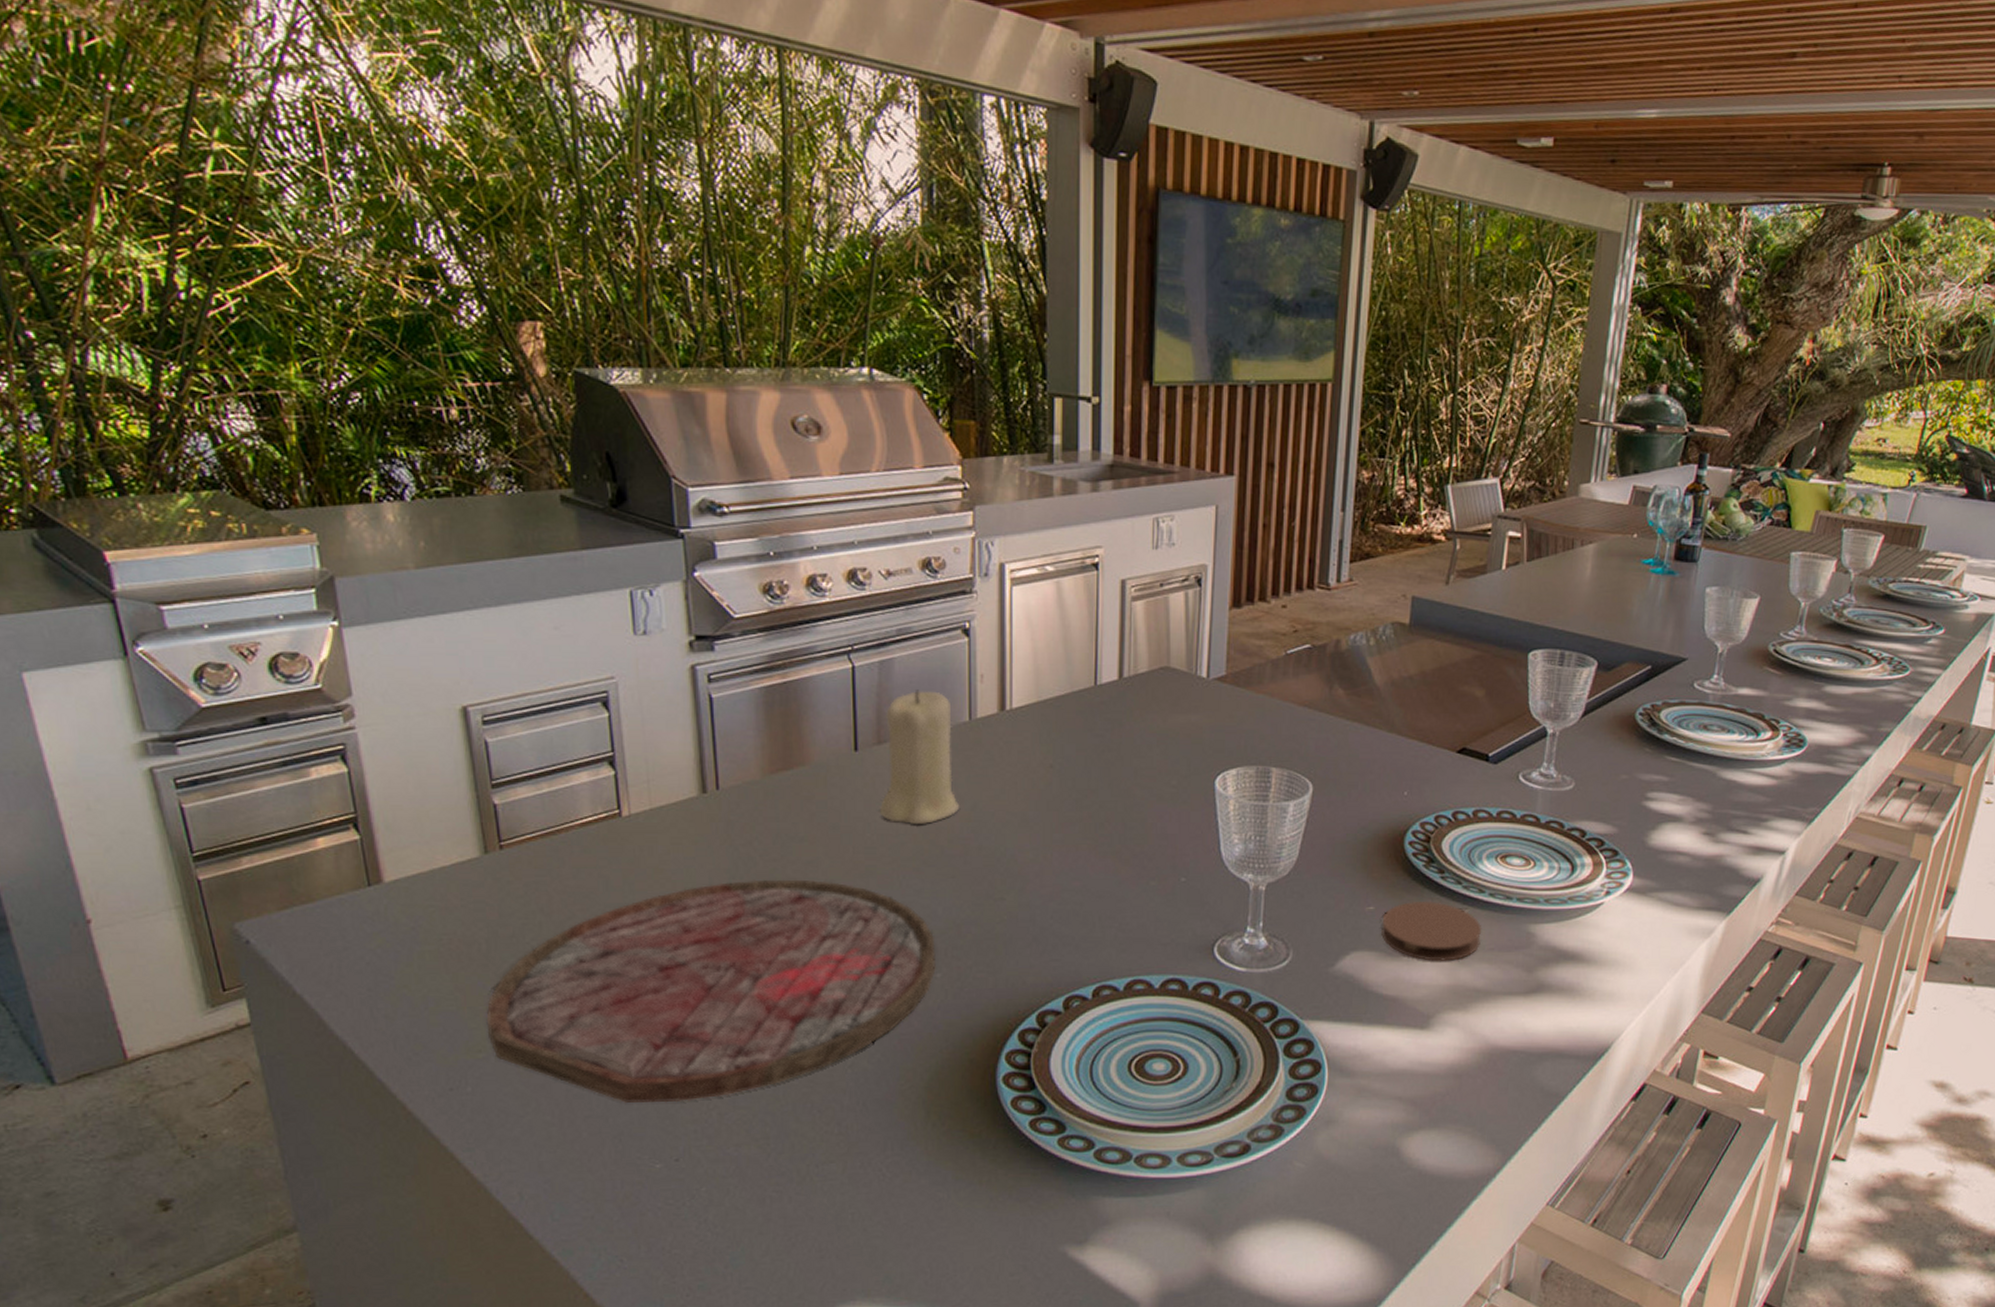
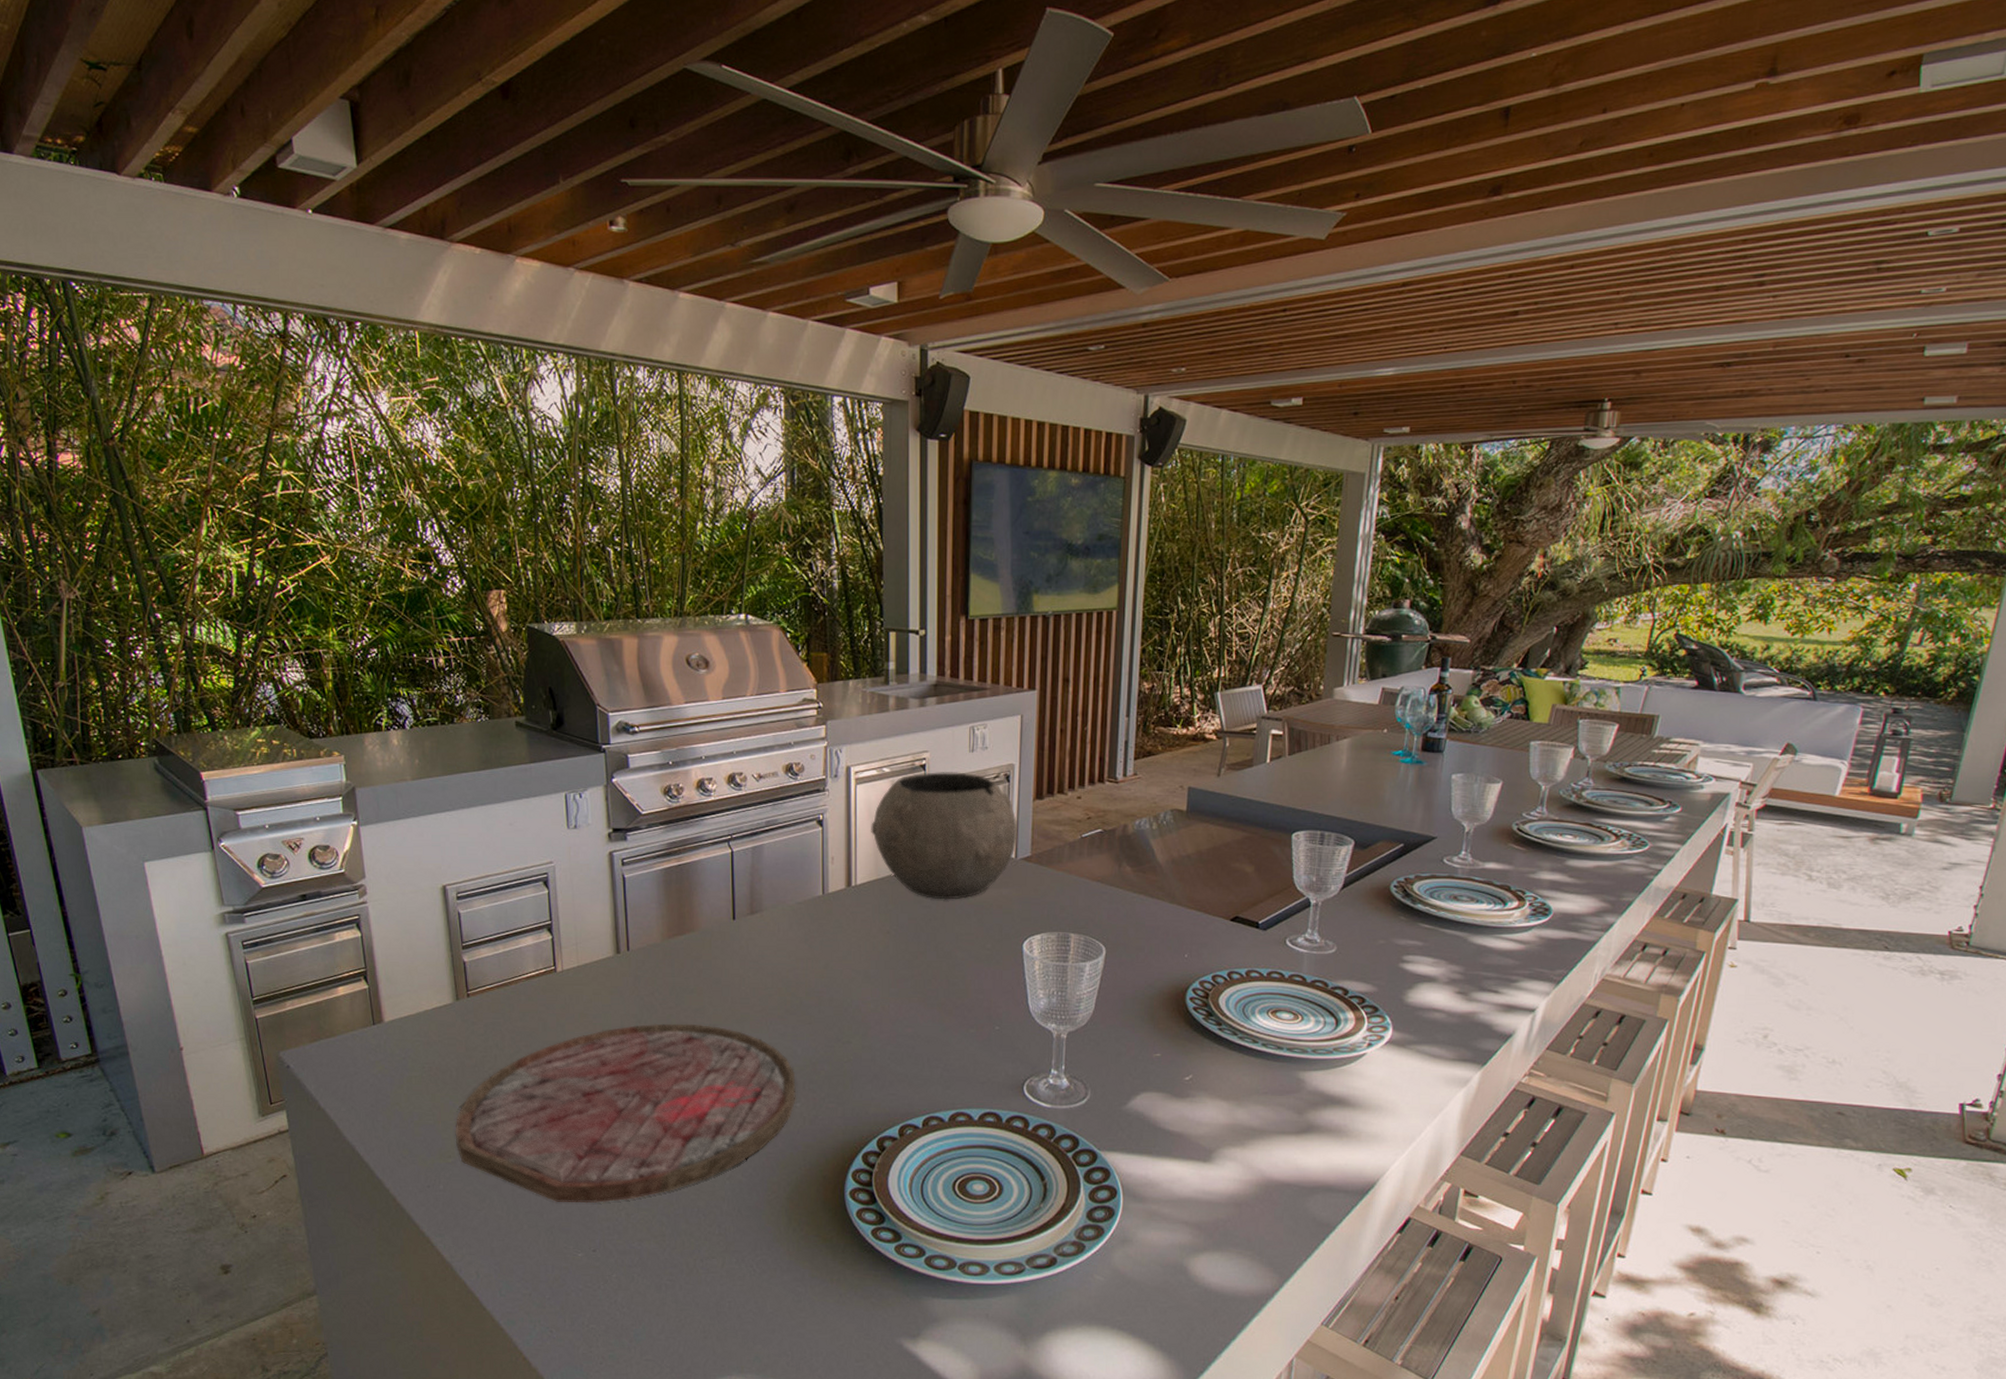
candle: present [880,689,960,825] -> none [753,870,816,980]
bowl: none [1030,572,1211,726] -> present [871,772,1018,899]
coaster: present [1380,900,1482,961] -> none [1166,1049,1257,1103]

